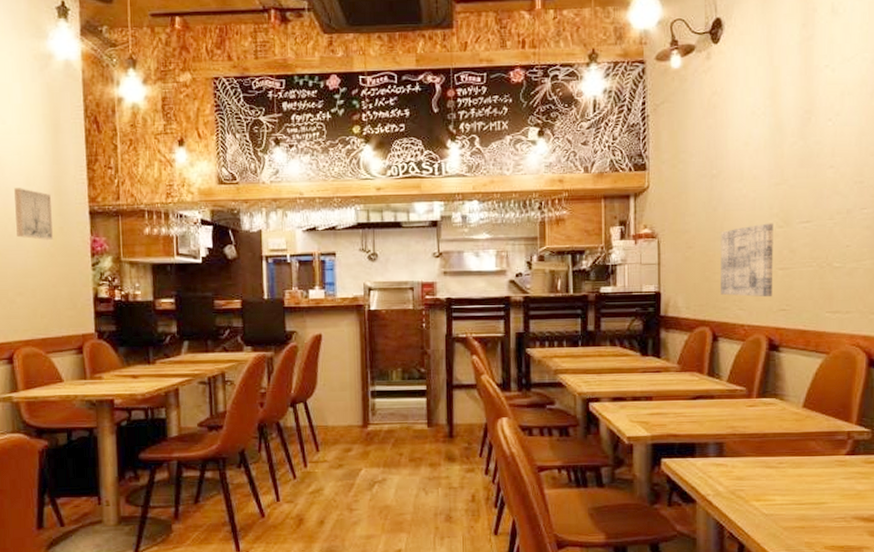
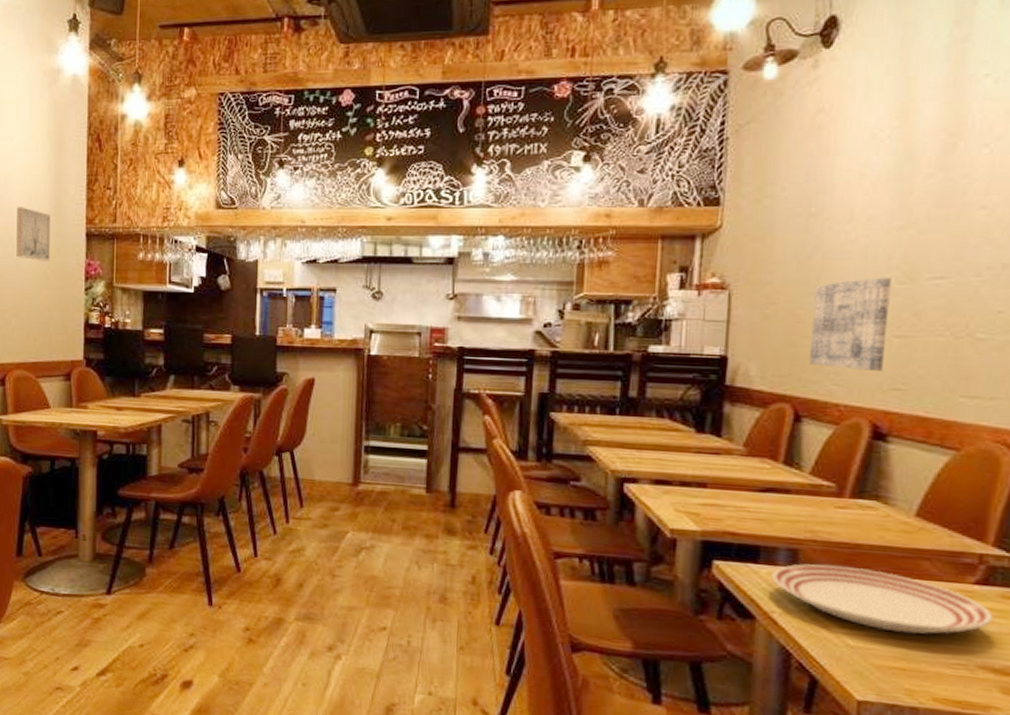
dinner plate: none [705,452,861,499] -> present [771,564,994,635]

